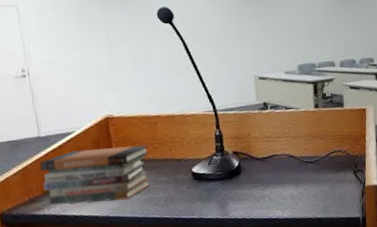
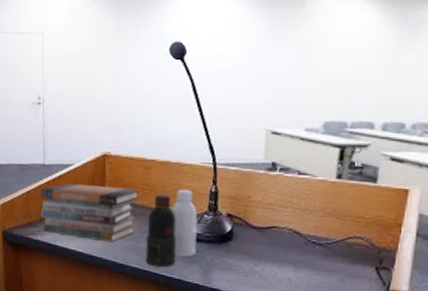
bottle: none [161,137,211,213] -> present [145,189,197,268]

